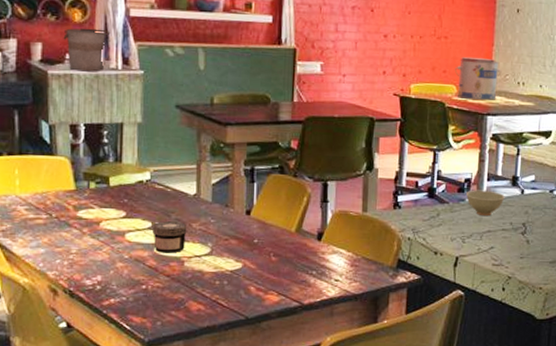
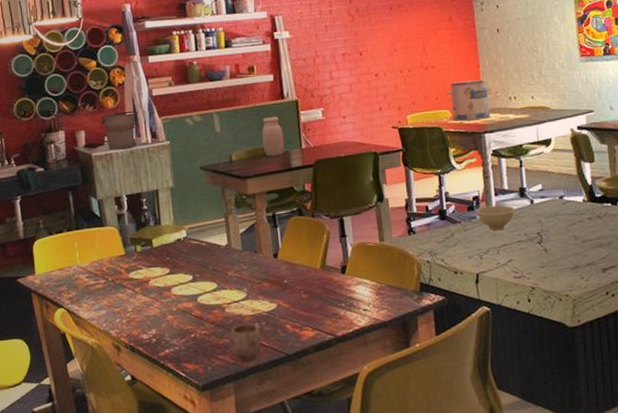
jar: present [152,221,187,253] -> none [194,272,224,303]
mug: none [183,280,225,320] -> present [228,323,264,361]
jar: none [250,62,275,107] -> present [262,117,284,157]

